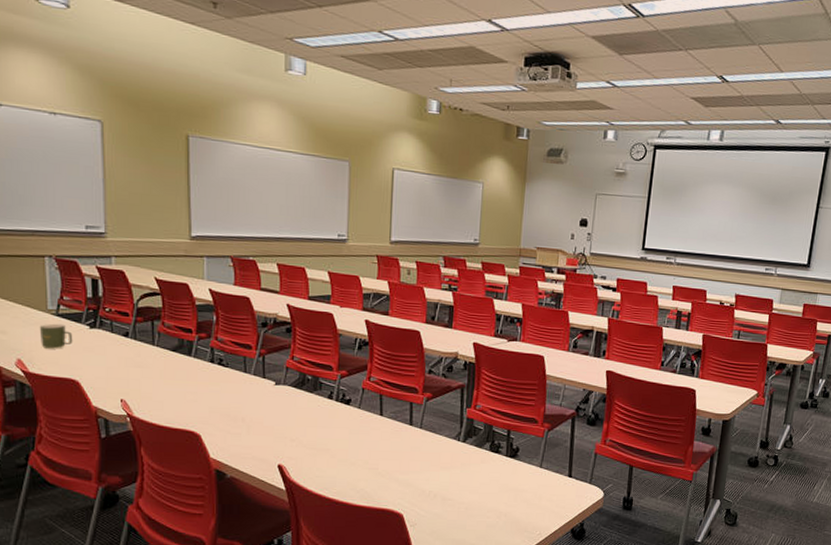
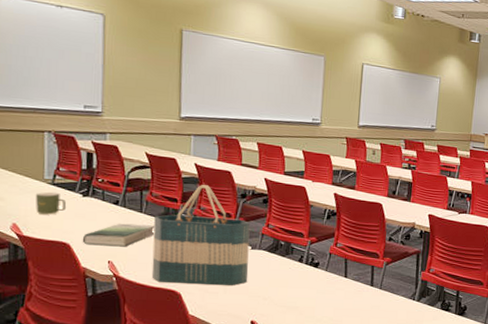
book: none [92,357,169,384] -> present [82,223,155,247]
tote bag: none [168,313,273,427] -> present [151,185,250,287]

